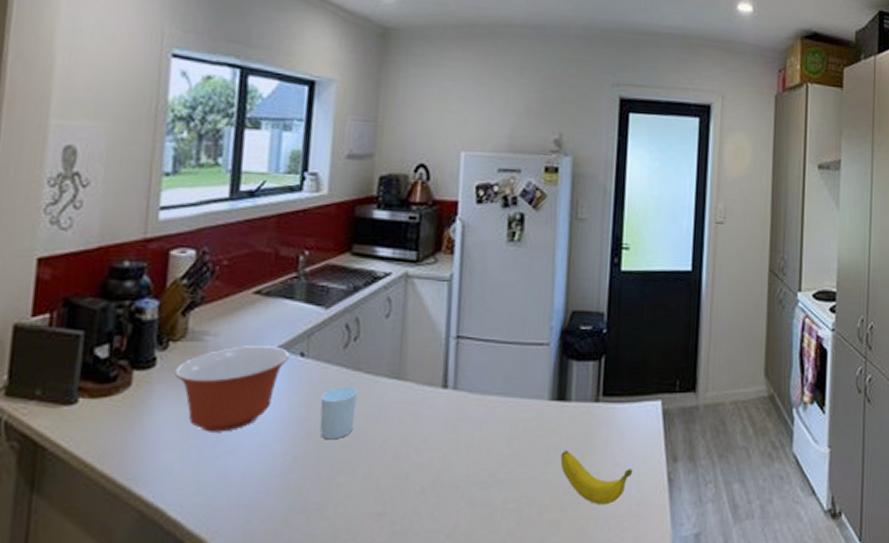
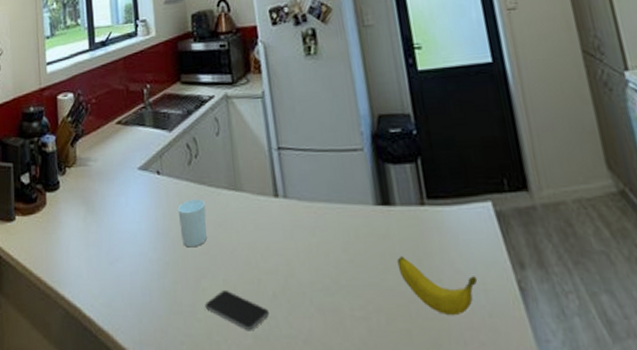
mixing bowl: present [175,346,289,432] -> none [73,167,149,242]
smartphone: none [336,485,413,528] -> present [205,289,269,331]

